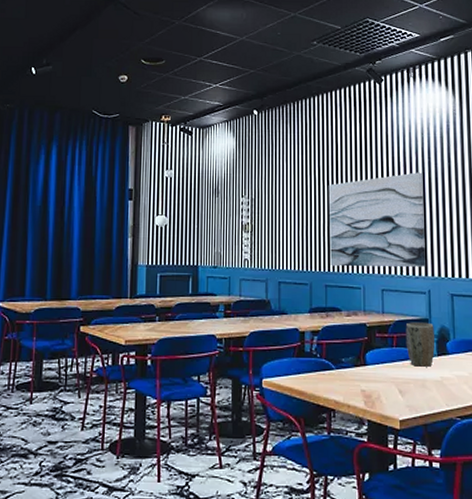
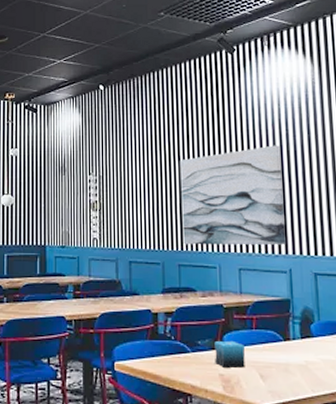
candle: none [357,358,386,384] -> present [214,340,246,368]
plant pot: present [405,322,435,367] -> none [265,303,298,350]

